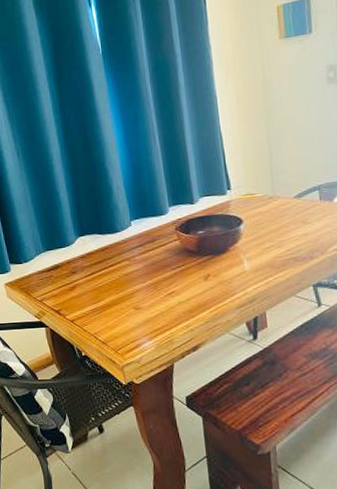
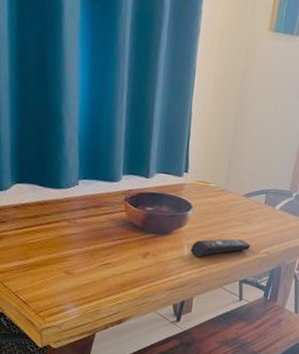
remote control: none [250,242,317,270] -> present [190,238,251,258]

